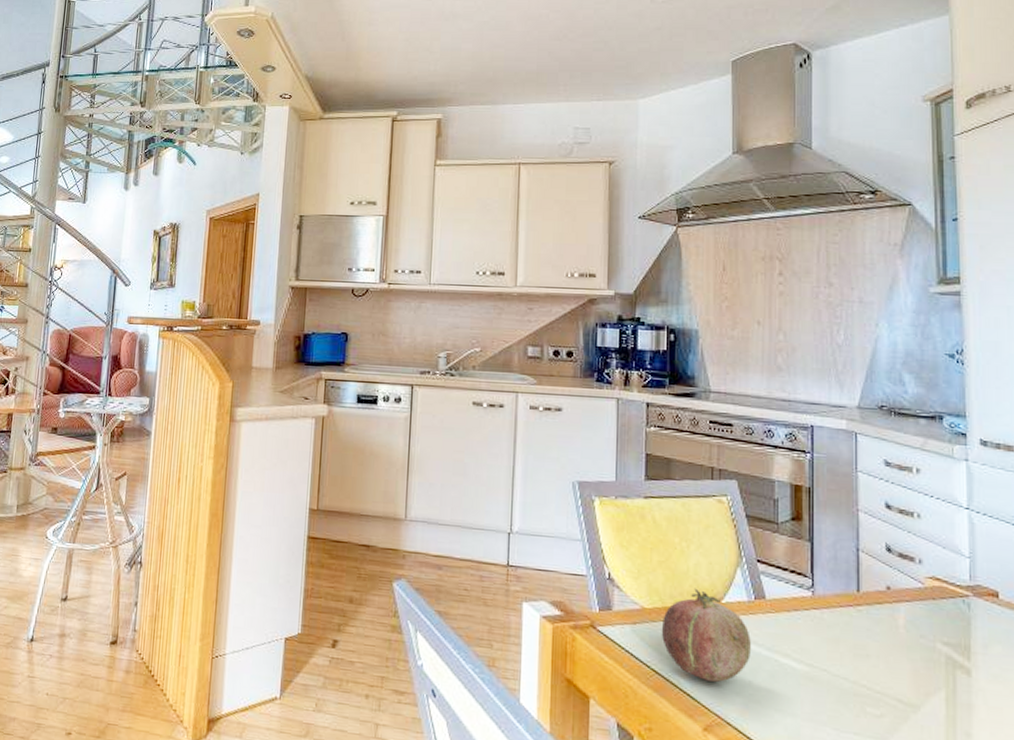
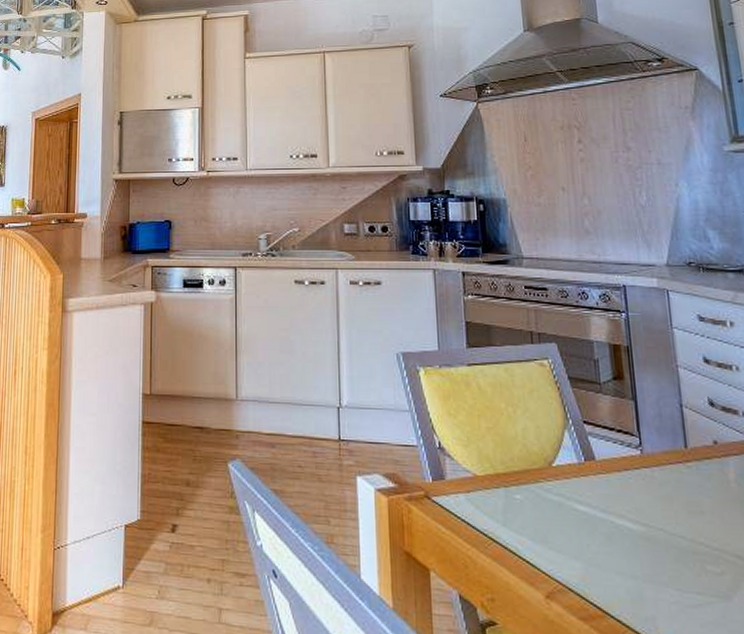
fruit: present [661,588,752,682] -> none [495,452,587,547]

